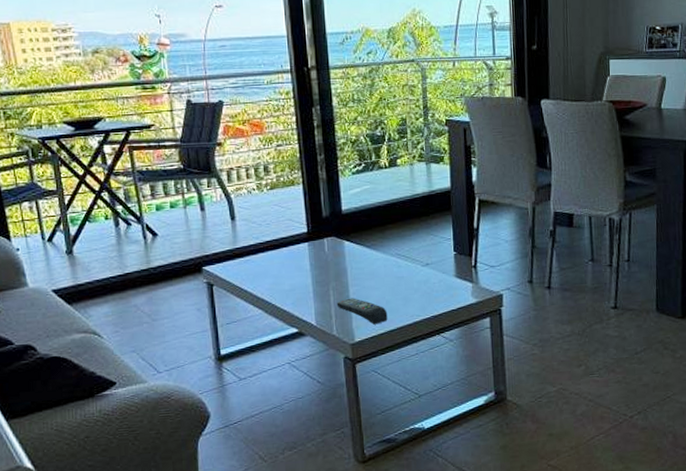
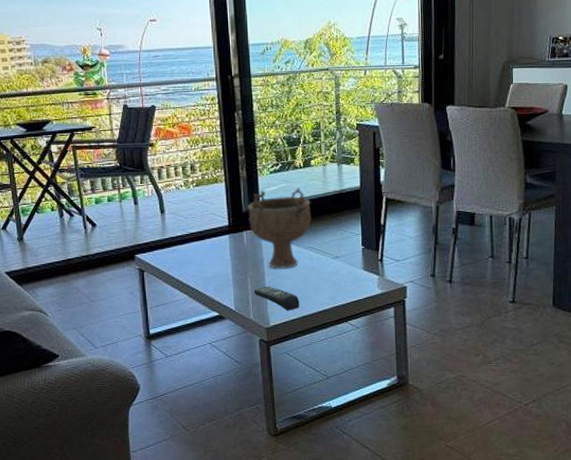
decorative bowl: none [328,189,399,279] -> present [247,187,312,269]

